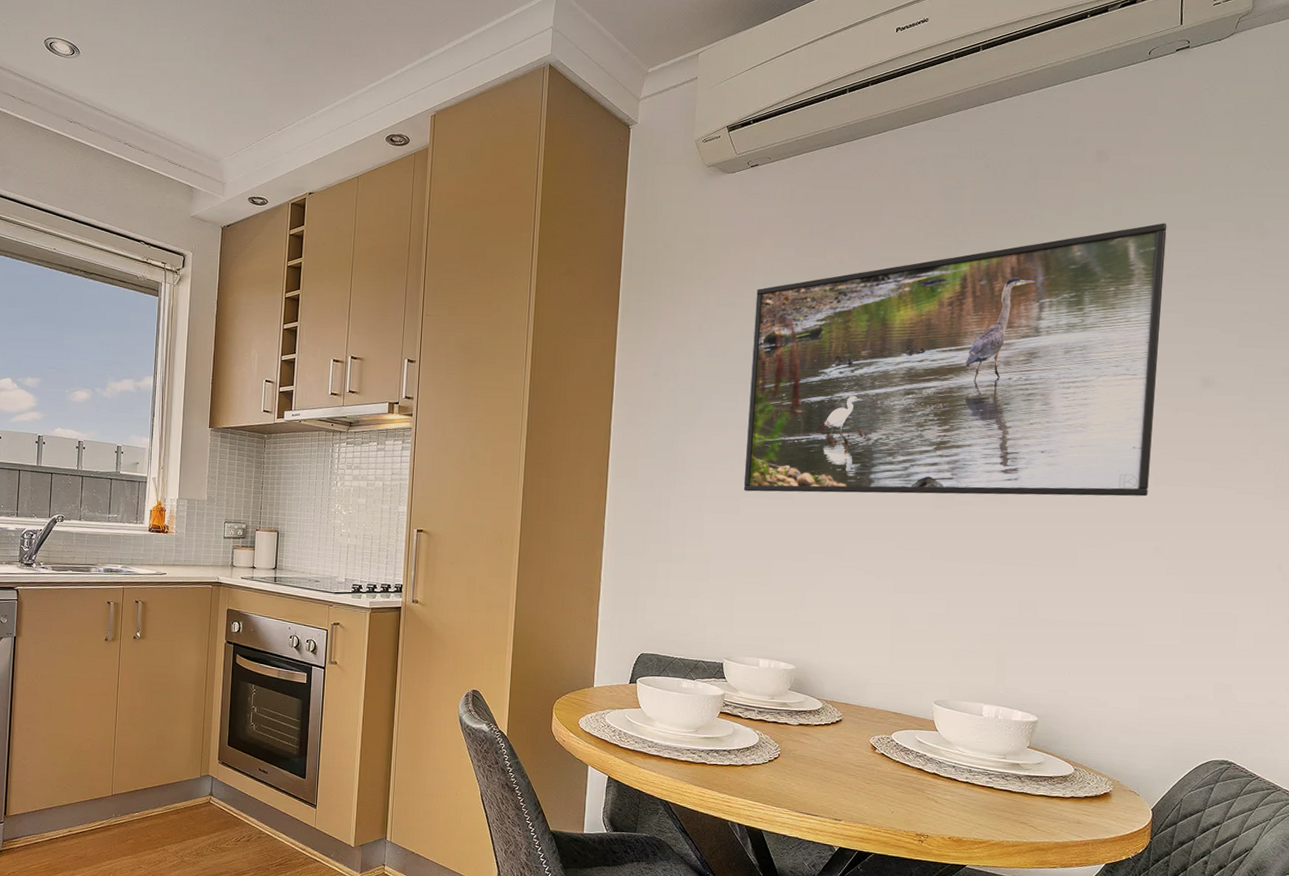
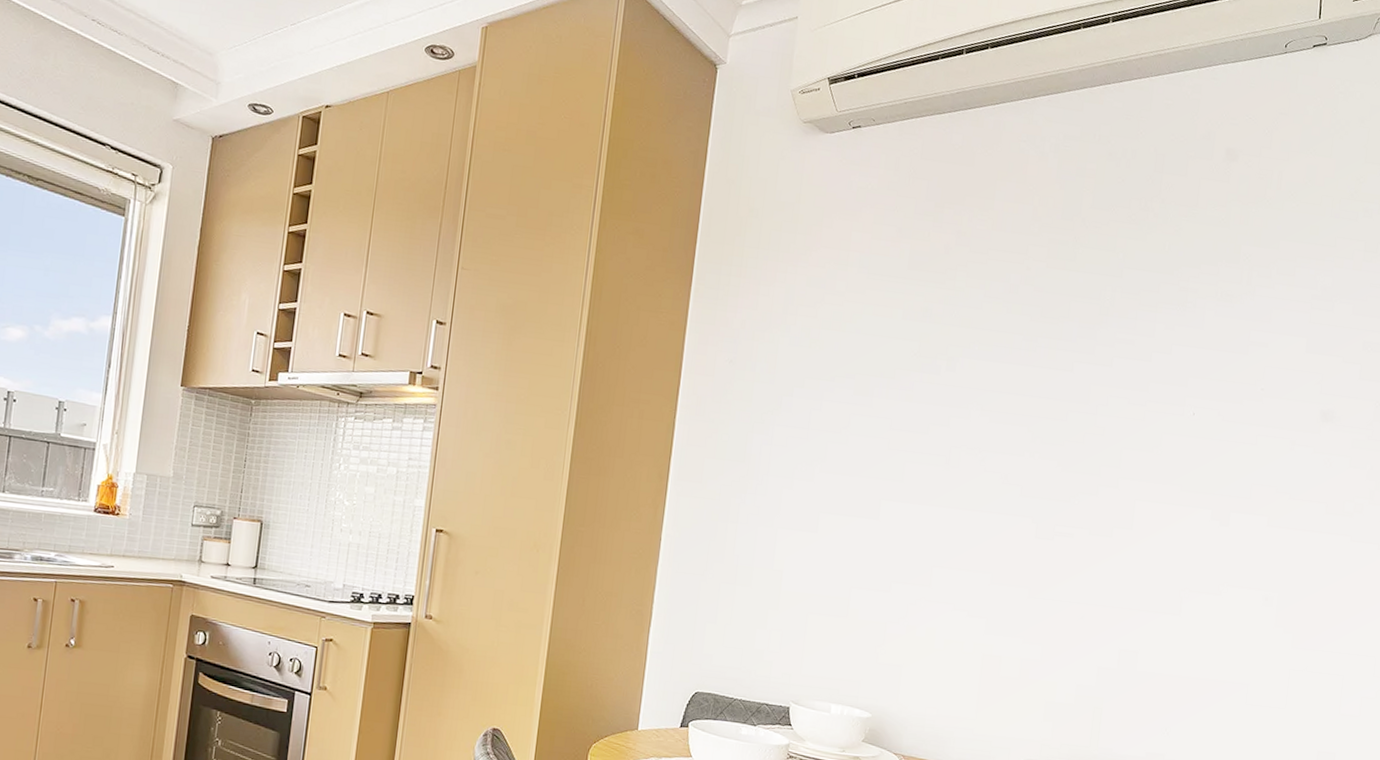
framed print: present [743,223,1167,497] -> none [823,235,1294,539]

